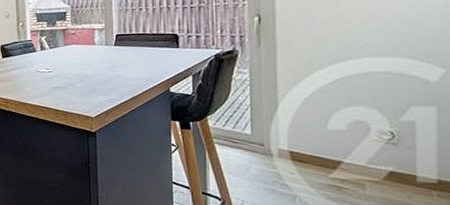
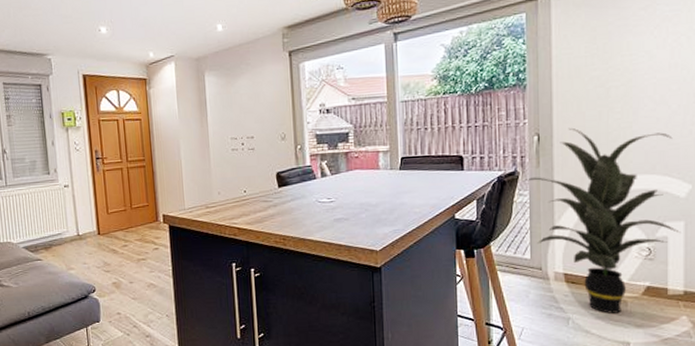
indoor plant: none [244,9,433,196] -> present [525,127,681,314]

